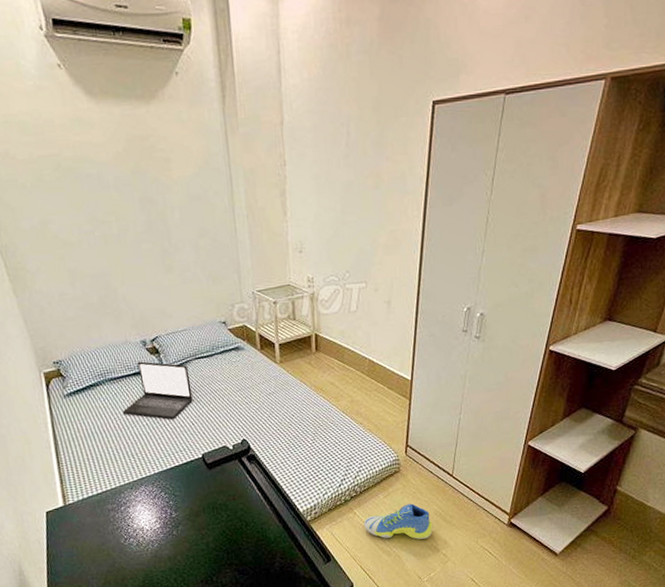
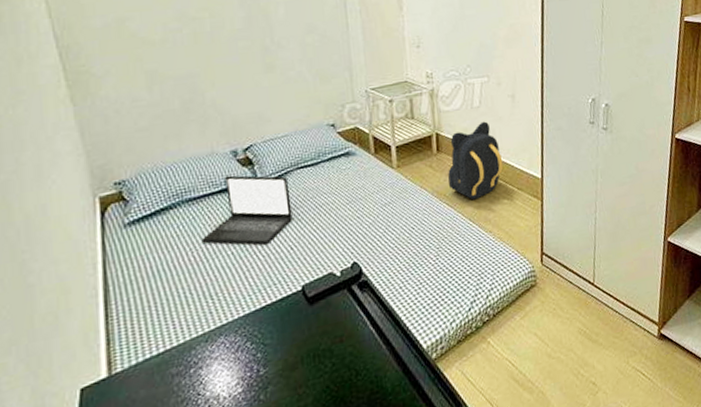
backpack: none [325,325,376,395] -> present [448,121,504,200]
sneaker: present [363,503,433,539] -> none [499,323,579,371]

